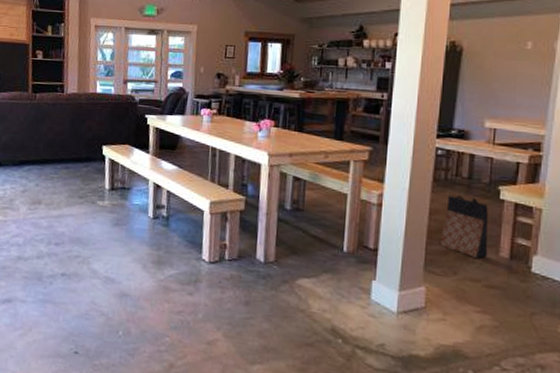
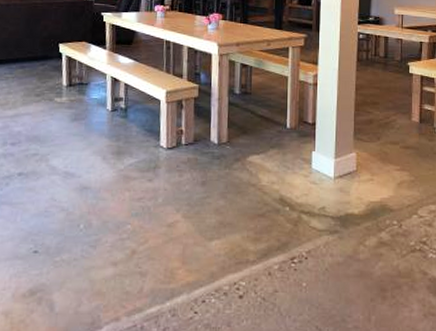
bag: present [439,195,488,258] -> none [365,72,403,124]

